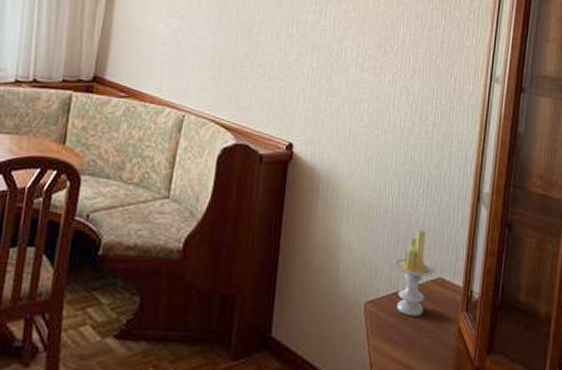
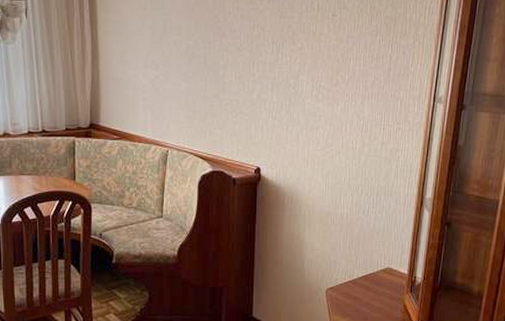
candle: present [393,230,436,317] -> none [349,231,385,298]

